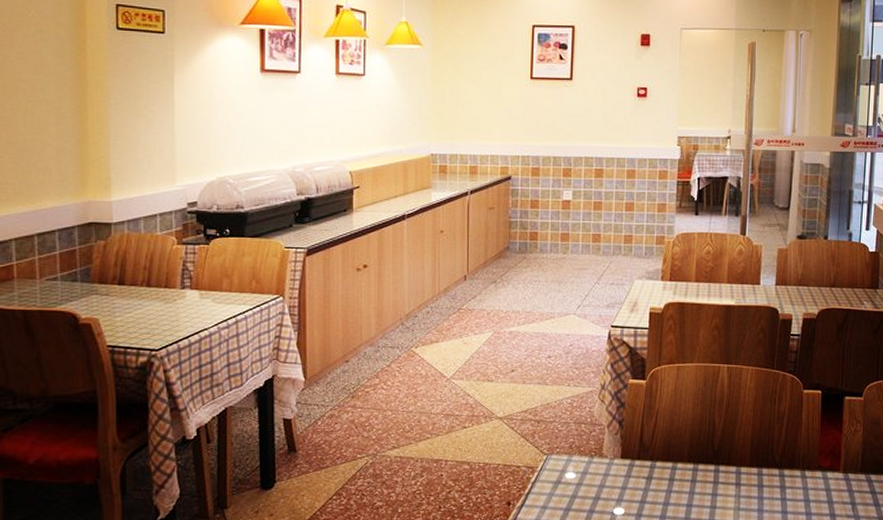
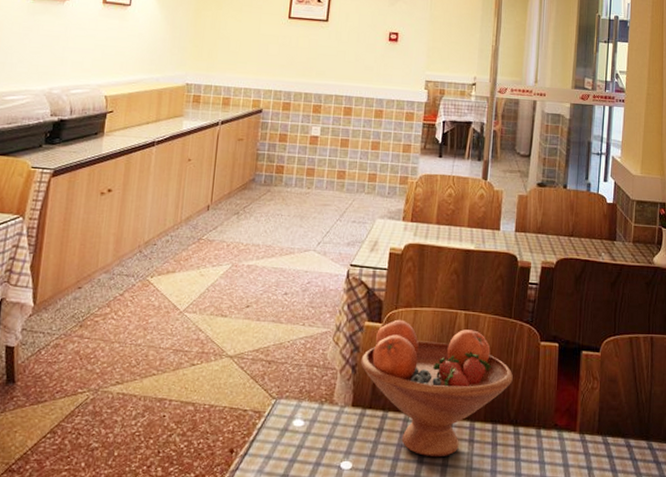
fruit bowl: none [627,376,777,501] -> present [361,319,513,458]

